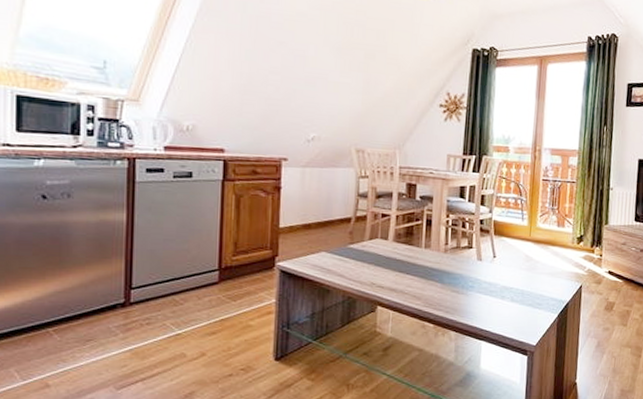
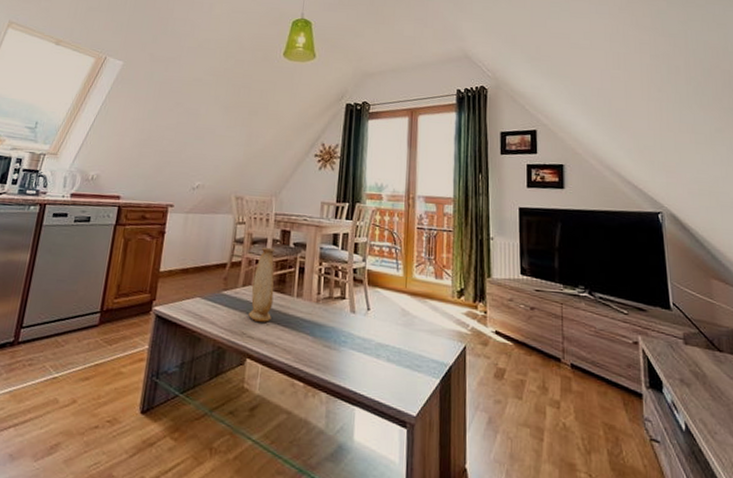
vase: none [377,201,402,272] -> present [248,248,275,322]

